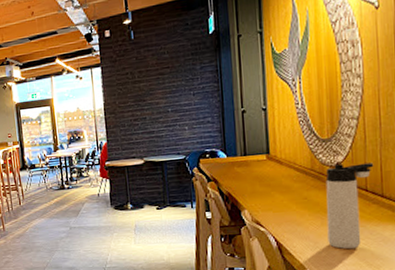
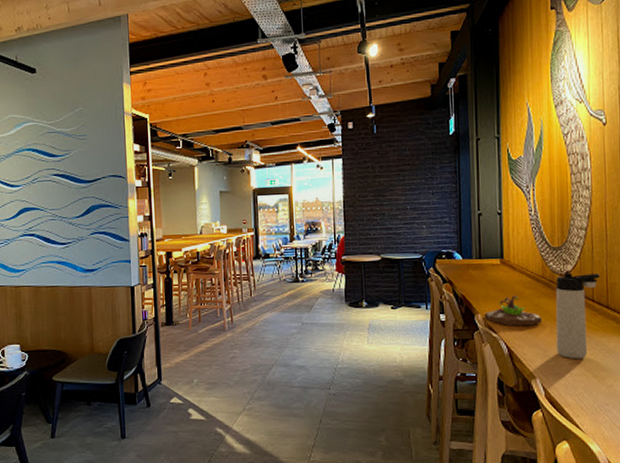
succulent planter: none [251,189,313,220] -> present [484,295,543,326]

